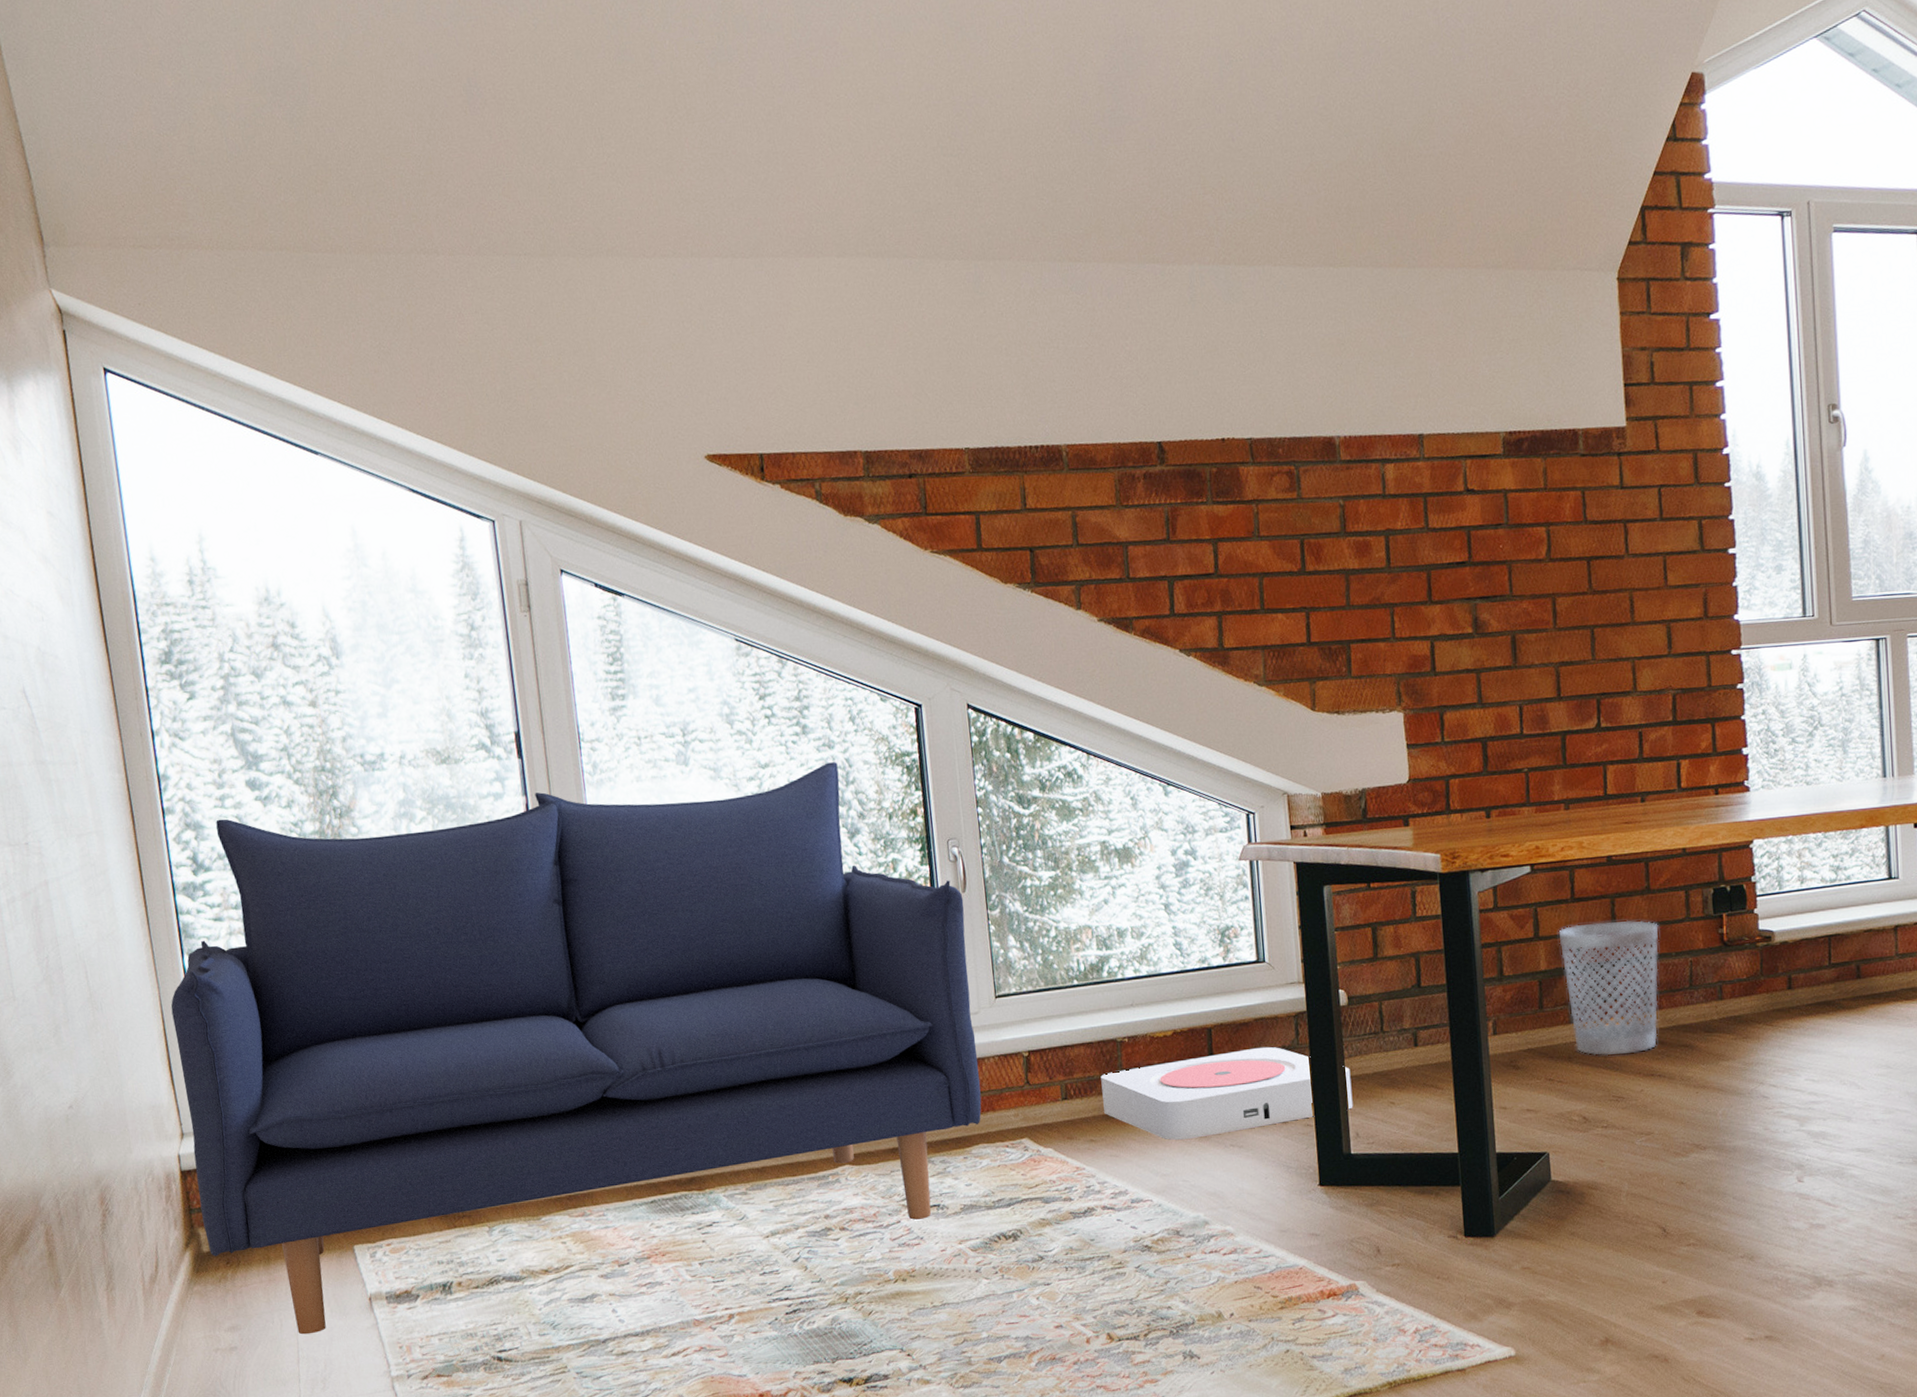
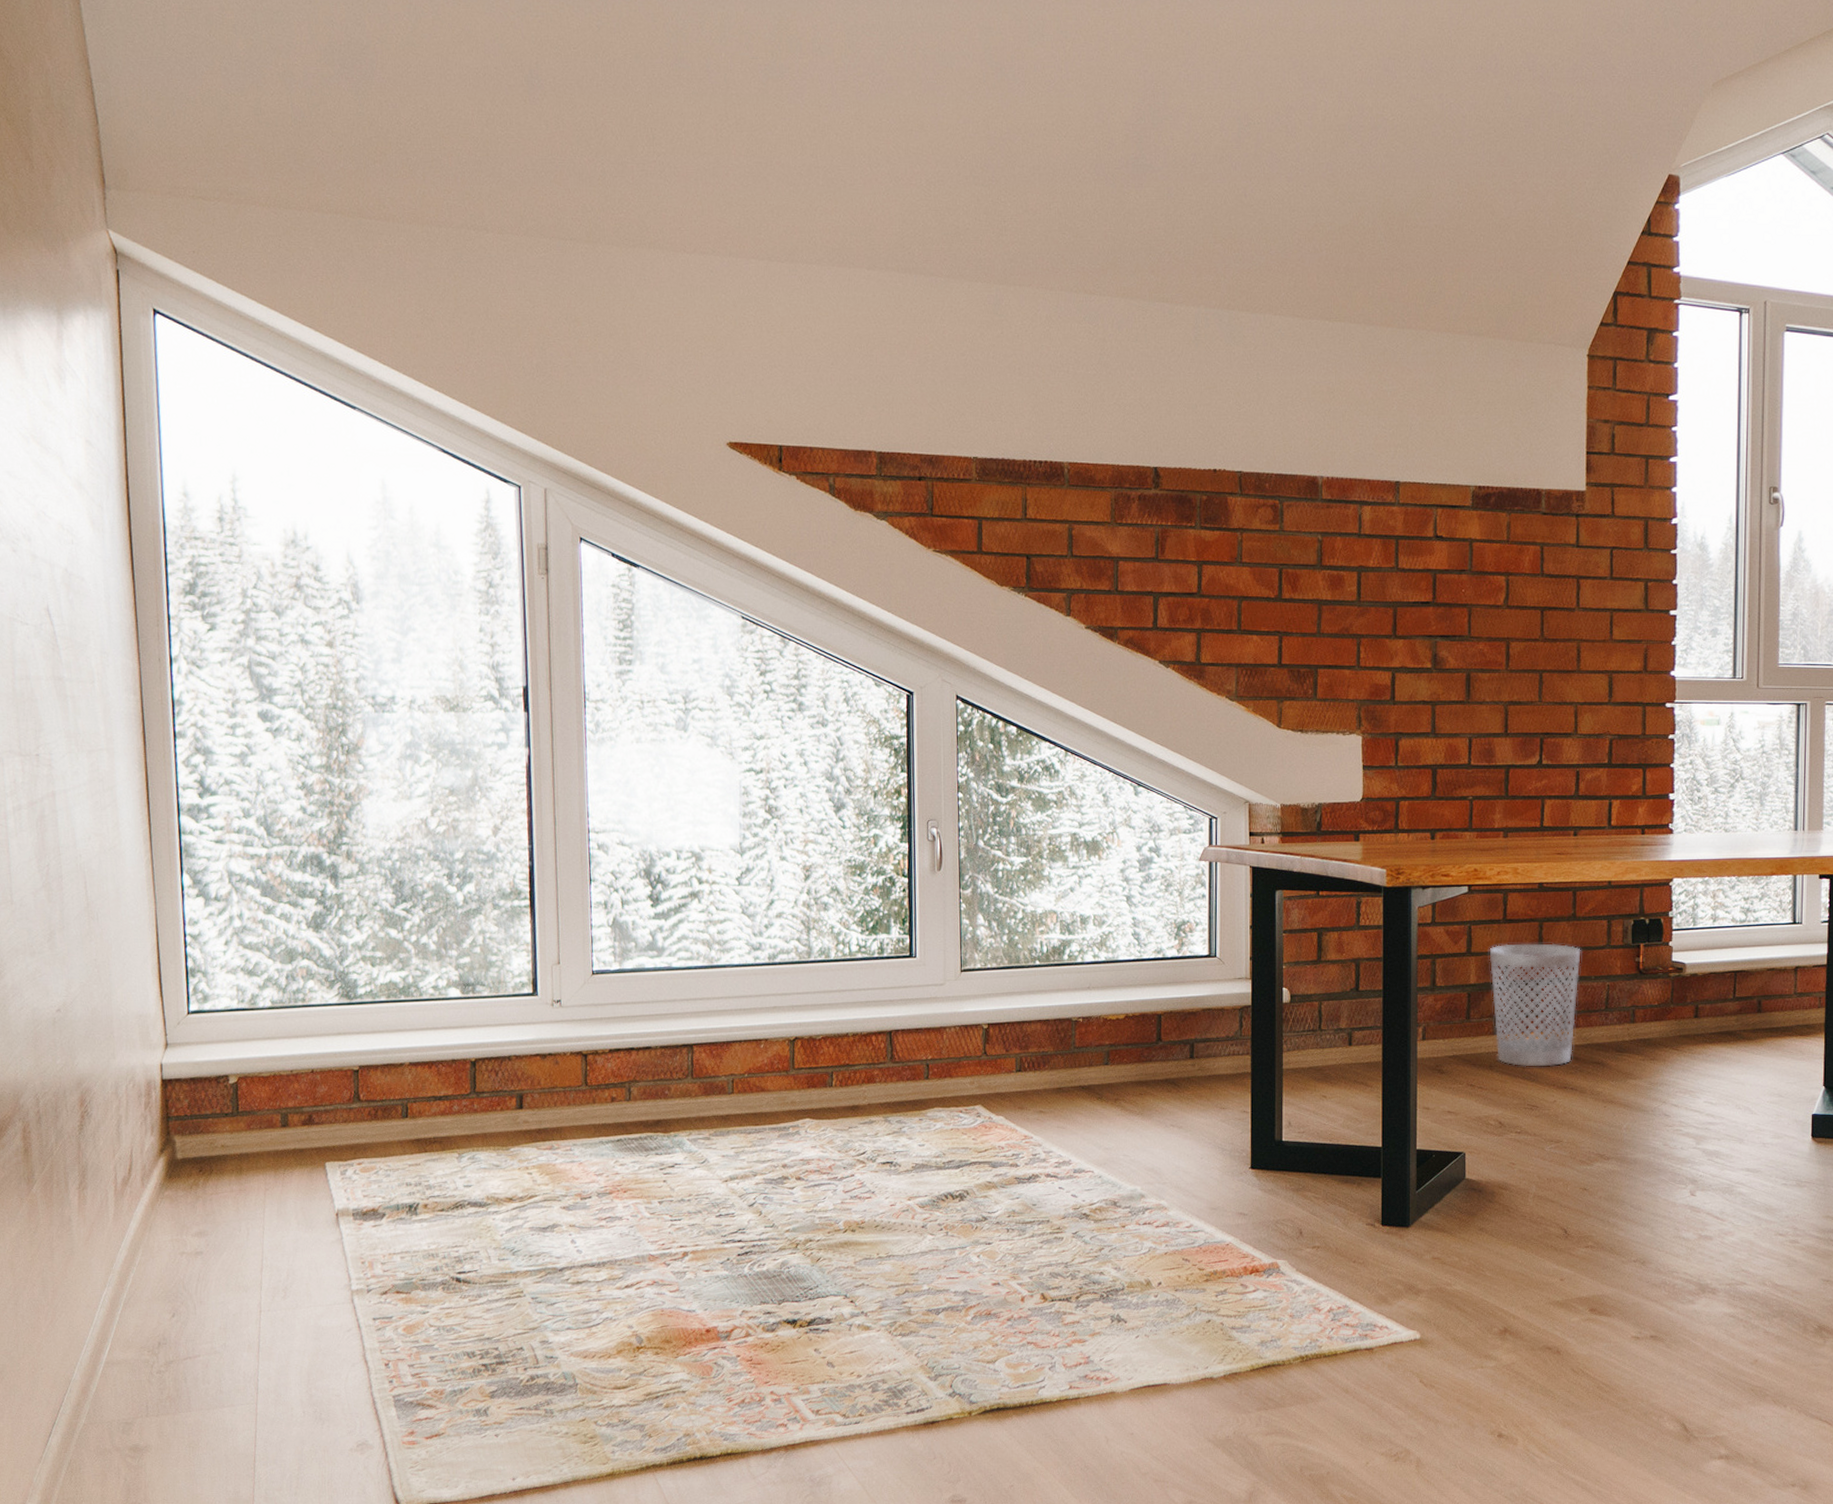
sofa: present [171,762,982,1335] -> none [166,739,941,1244]
air purifier: present [1101,1046,1353,1140] -> none [1054,1036,1288,1116]

